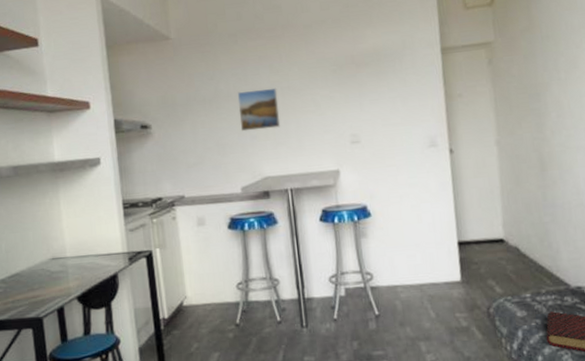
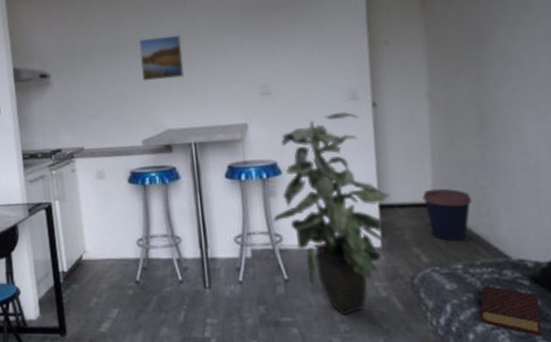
indoor plant: none [364,157,468,346] -> present [273,111,391,315]
coffee cup: none [494,225,536,273] -> present [422,188,472,241]

